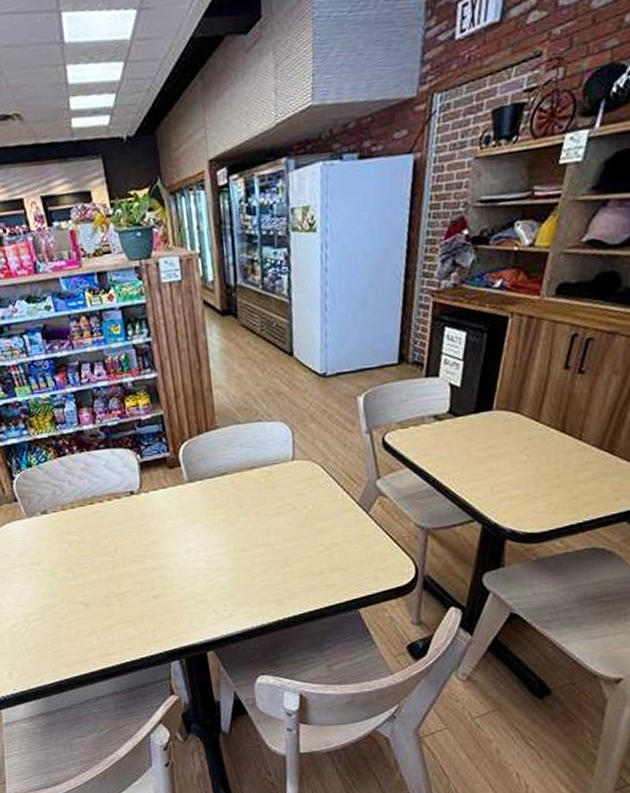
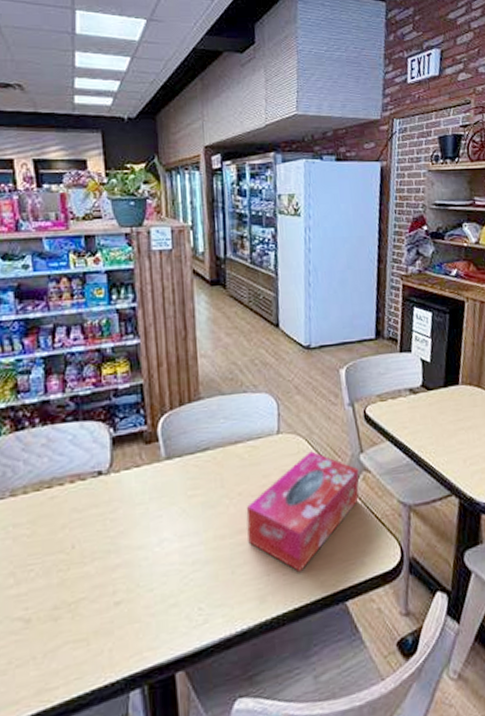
tissue box: none [263,476,375,583] -> present [246,451,359,573]

